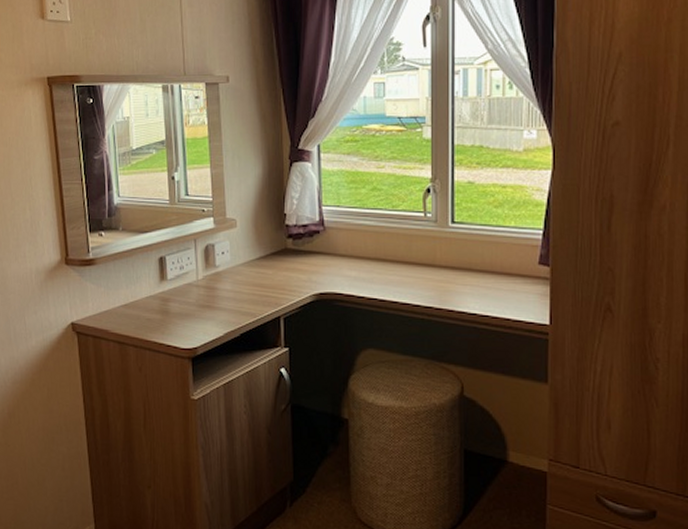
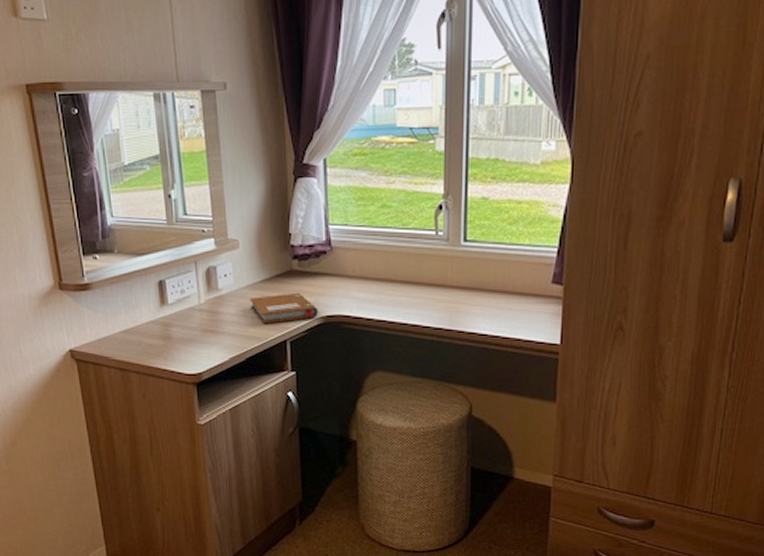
notebook: none [246,270,311,300] -> present [250,292,318,324]

